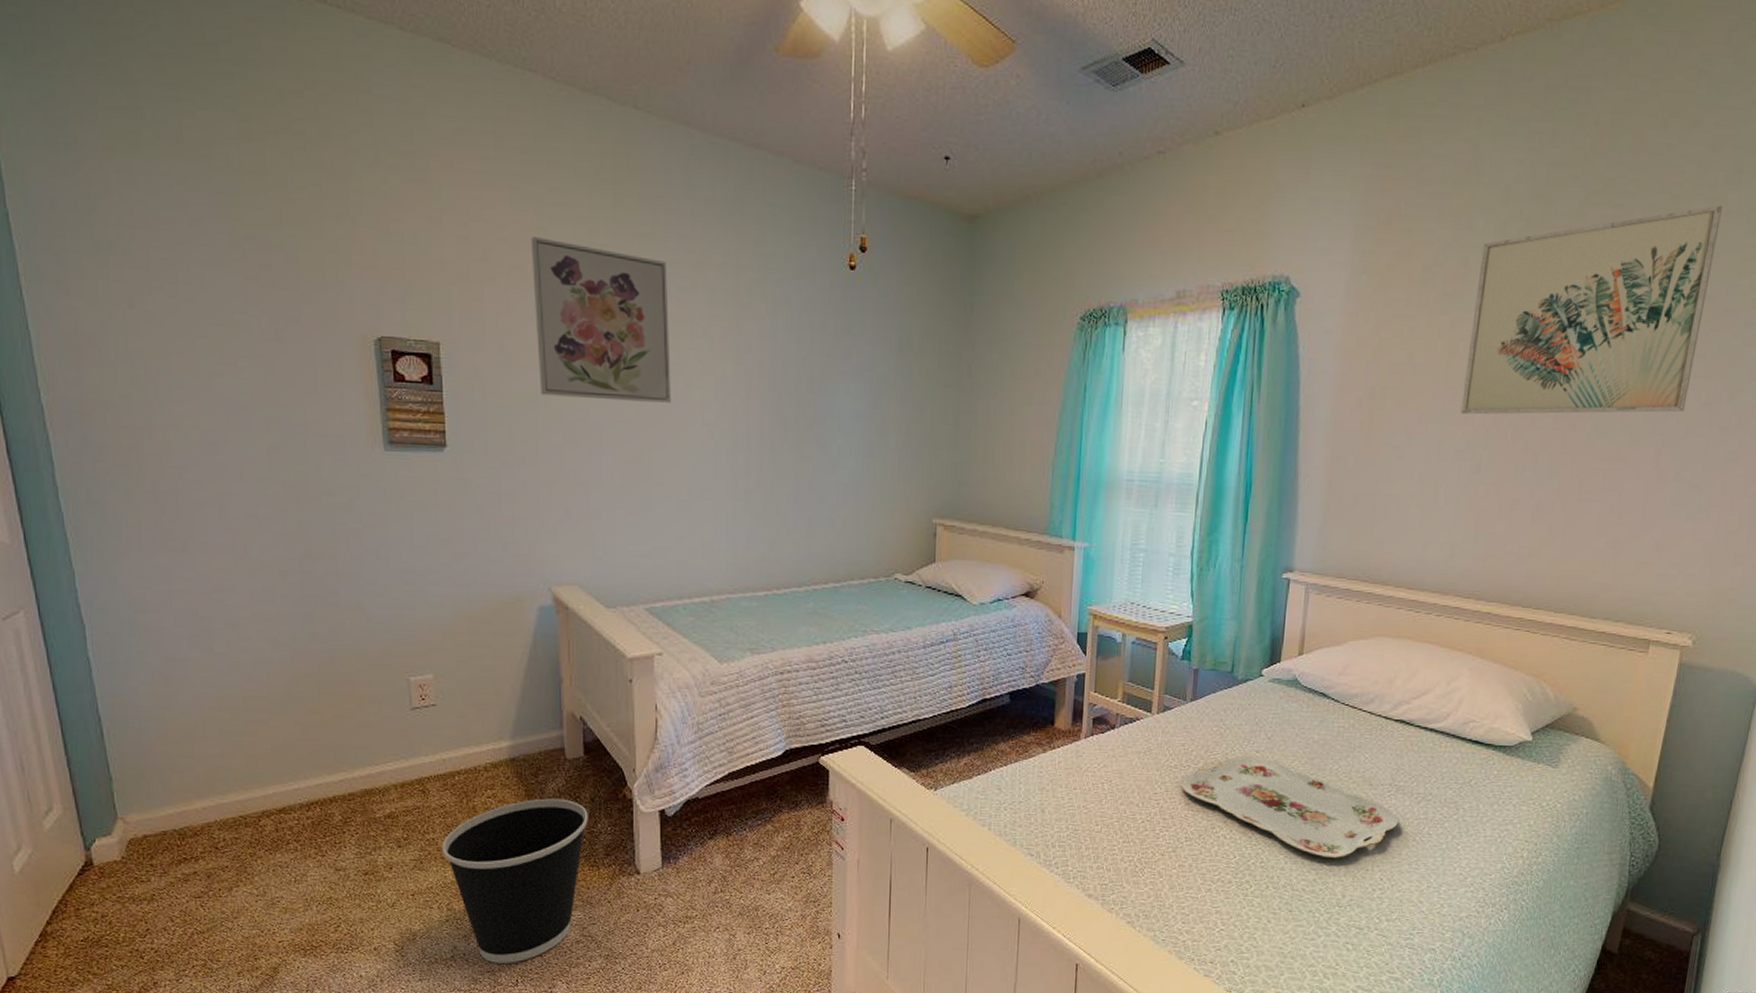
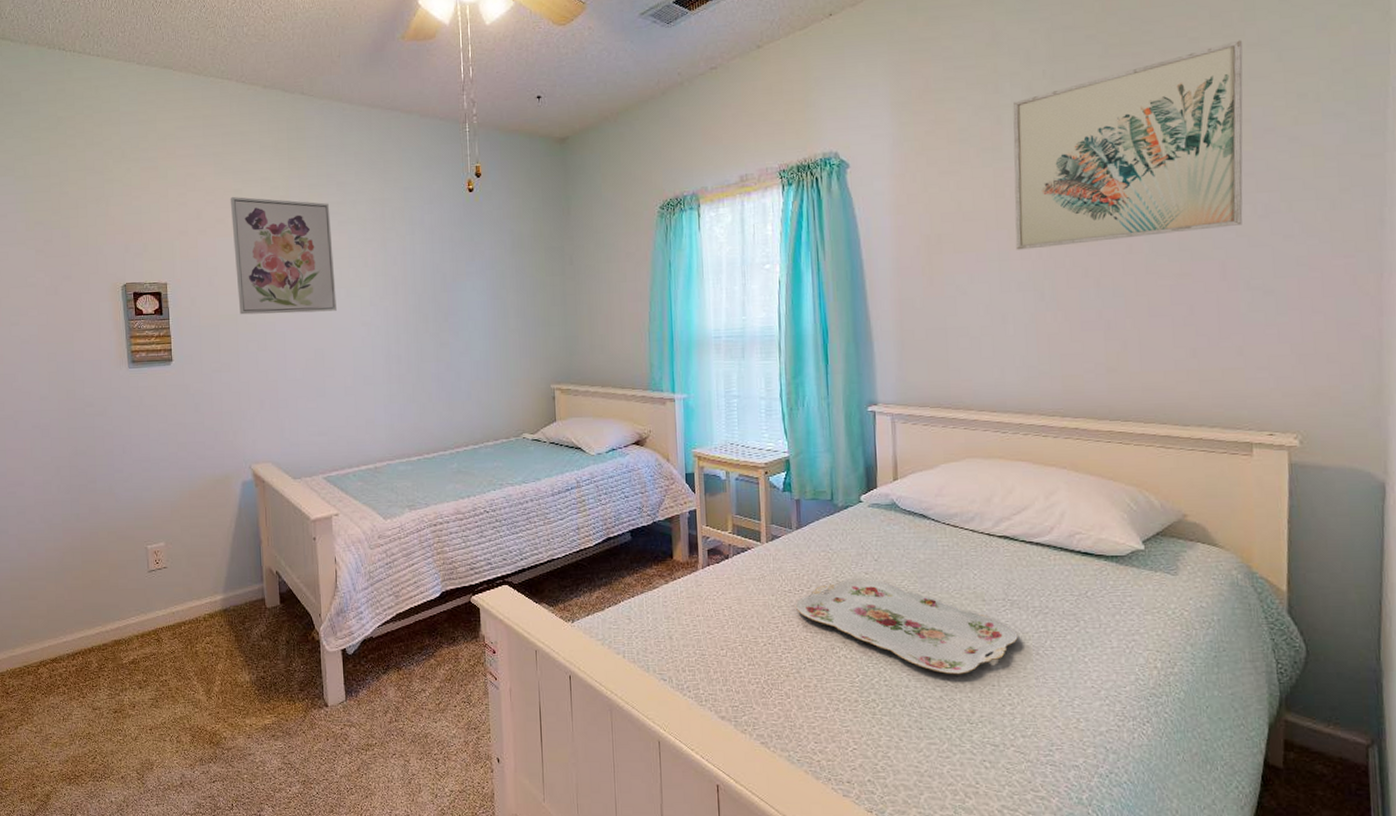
wastebasket: present [442,798,588,963] -> none [172,642,285,789]

